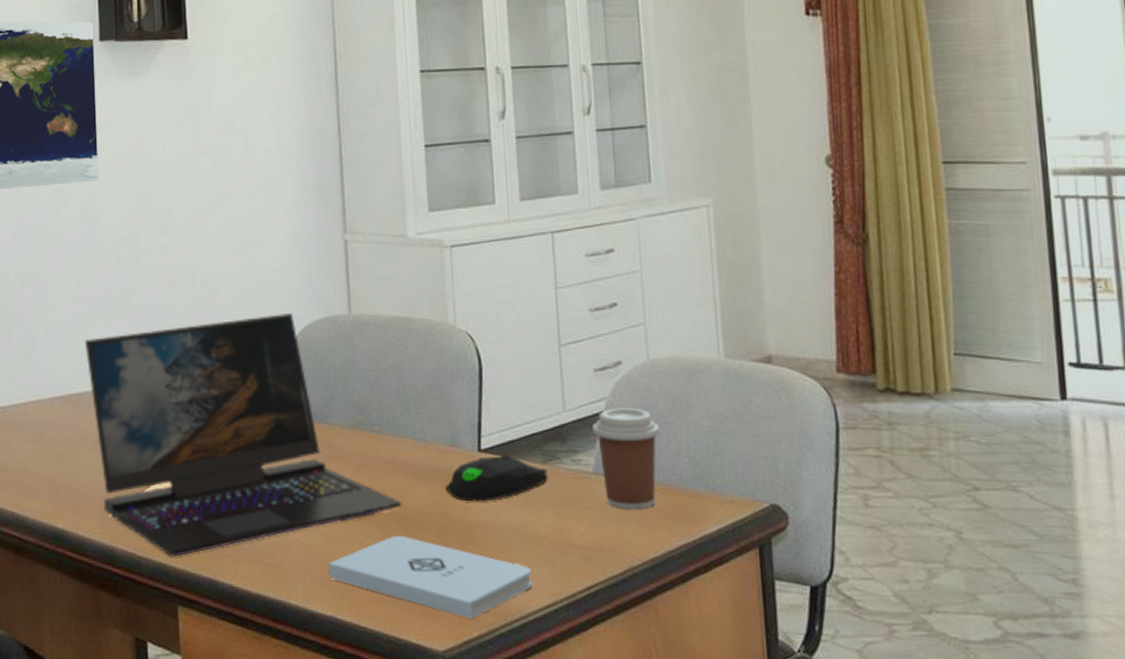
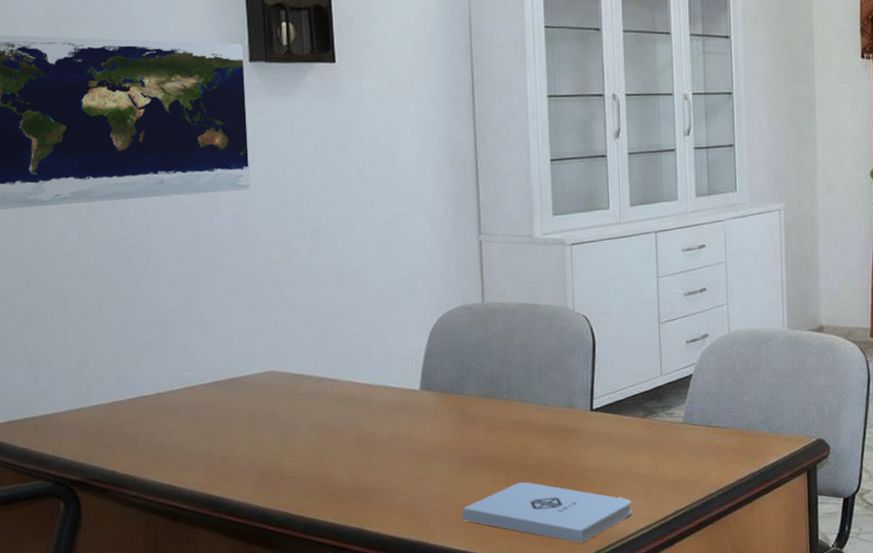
laptop: present [84,312,402,557] -> none [237,302,526,513]
computer mouse: present [446,453,548,502] -> none [563,411,647,451]
coffee cup: present [592,408,661,510] -> none [683,370,737,450]

